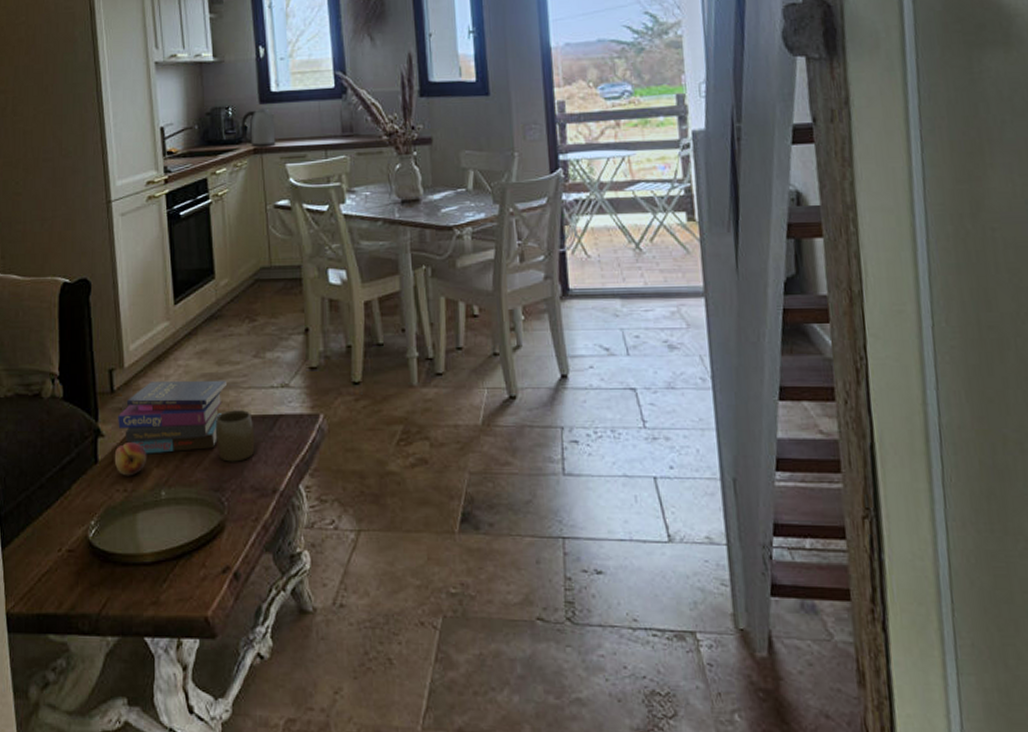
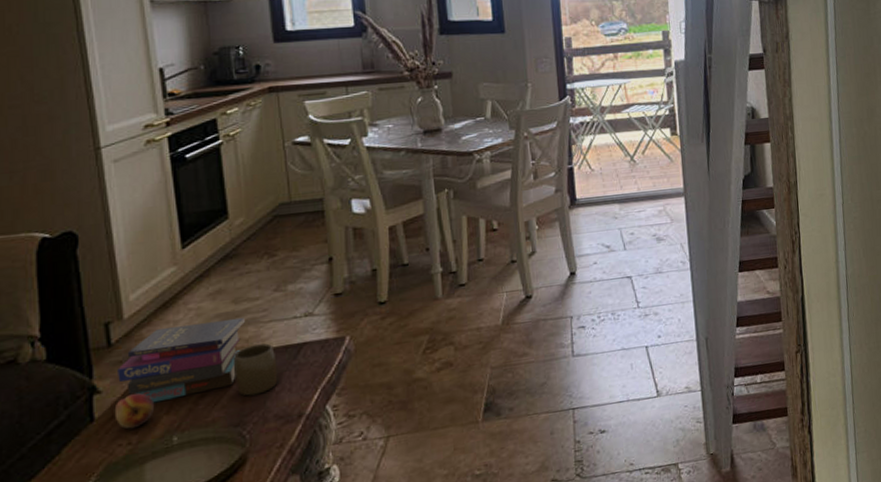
kettle: present [241,108,276,148] -> none [253,47,293,86]

